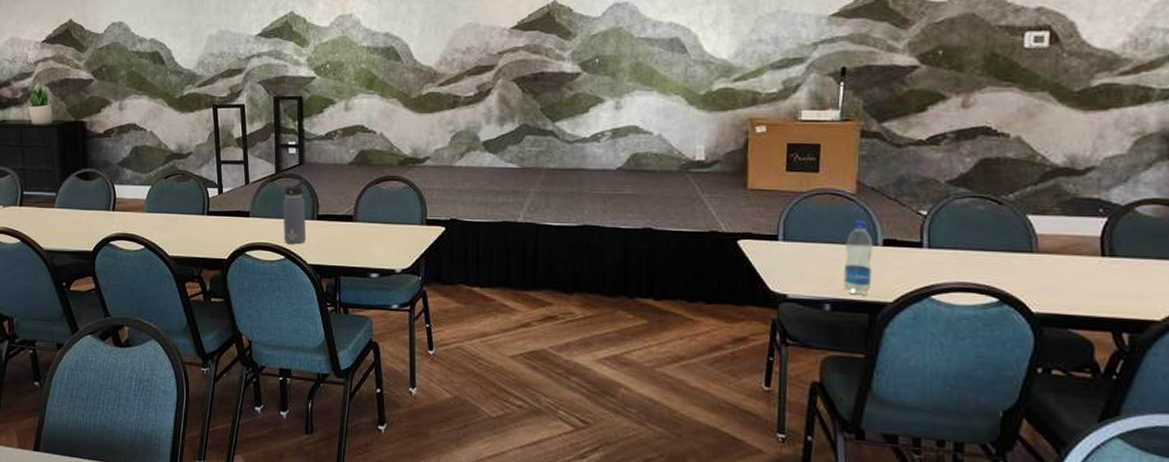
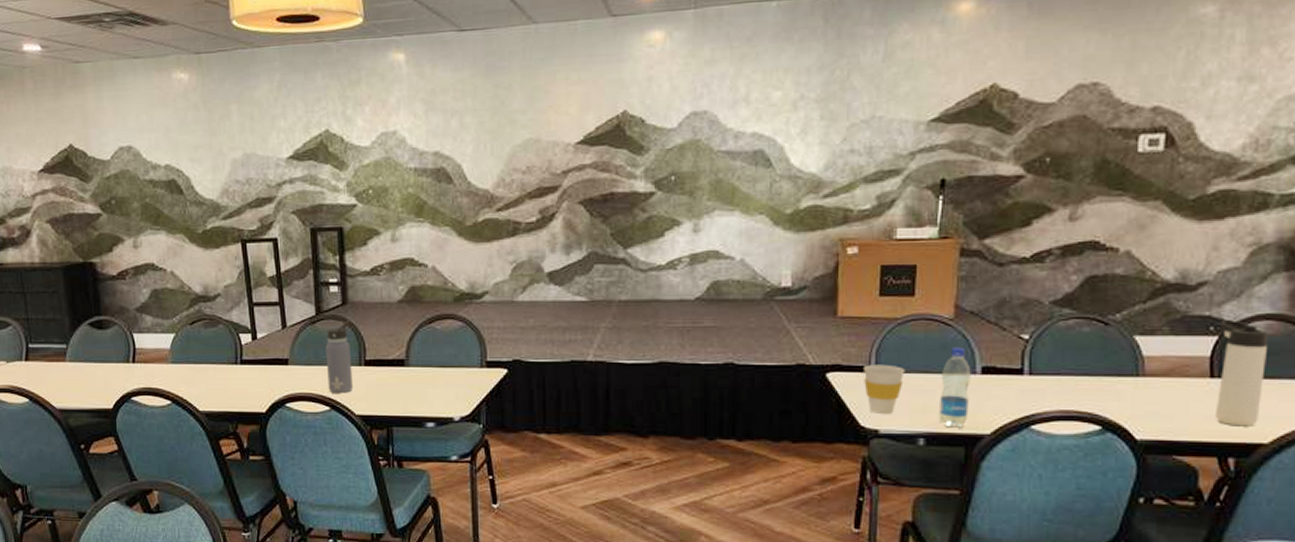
planter: present [26,84,54,127] -> none [24,221,58,271]
cup: none [771,234,811,281] -> present [862,364,905,415]
thermos bottle: none [1107,203,1157,304] -> present [1214,320,1269,427]

